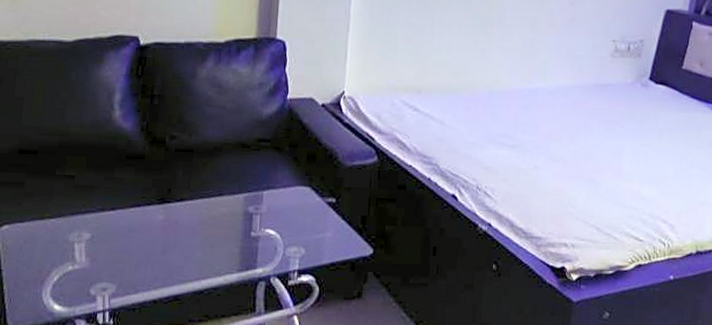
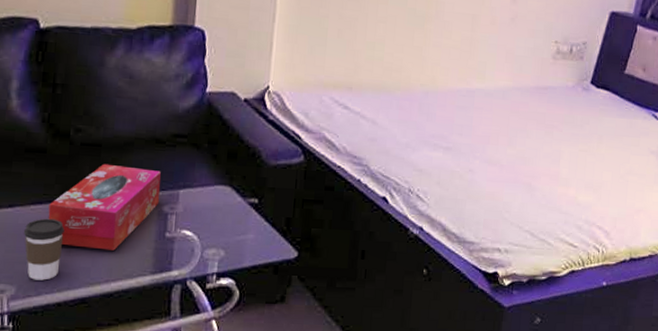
coffee cup: none [123,220,160,279] -> present [23,218,65,280]
tissue box: none [145,168,247,250] -> present [48,163,161,251]

